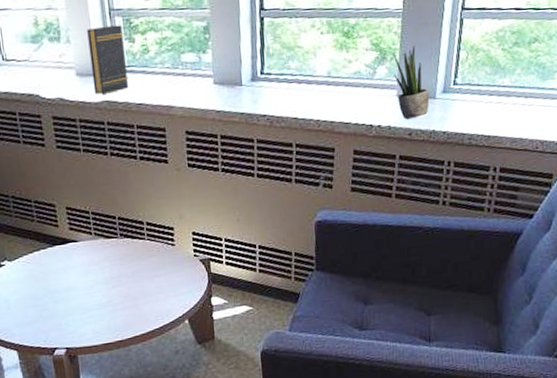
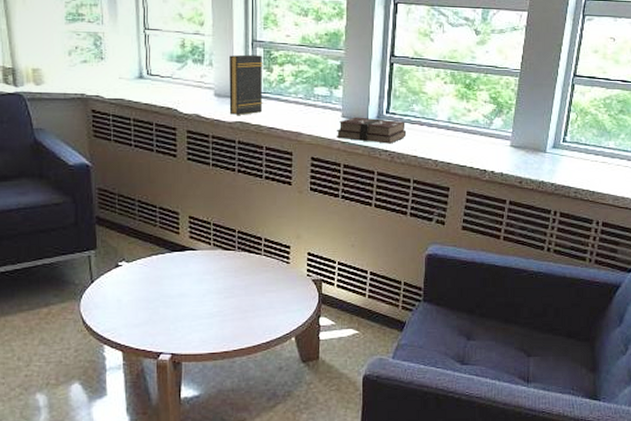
hardback book: none [210,81,285,108] -> present [337,117,407,144]
potted plant: present [394,45,429,119] -> none [509,103,539,168]

